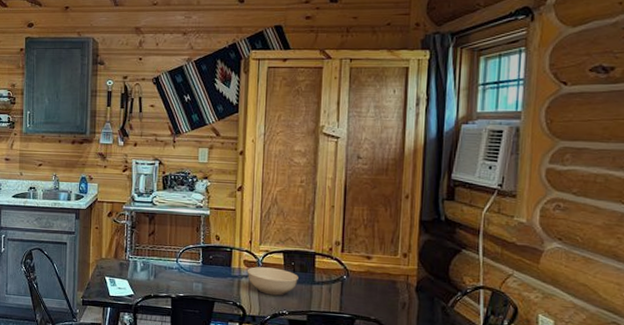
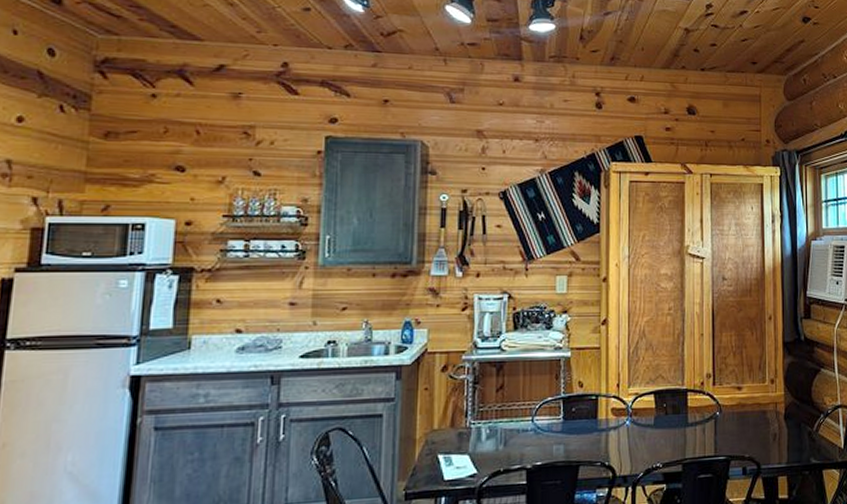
bowl: present [246,267,298,296] -> none [615,413,671,447]

